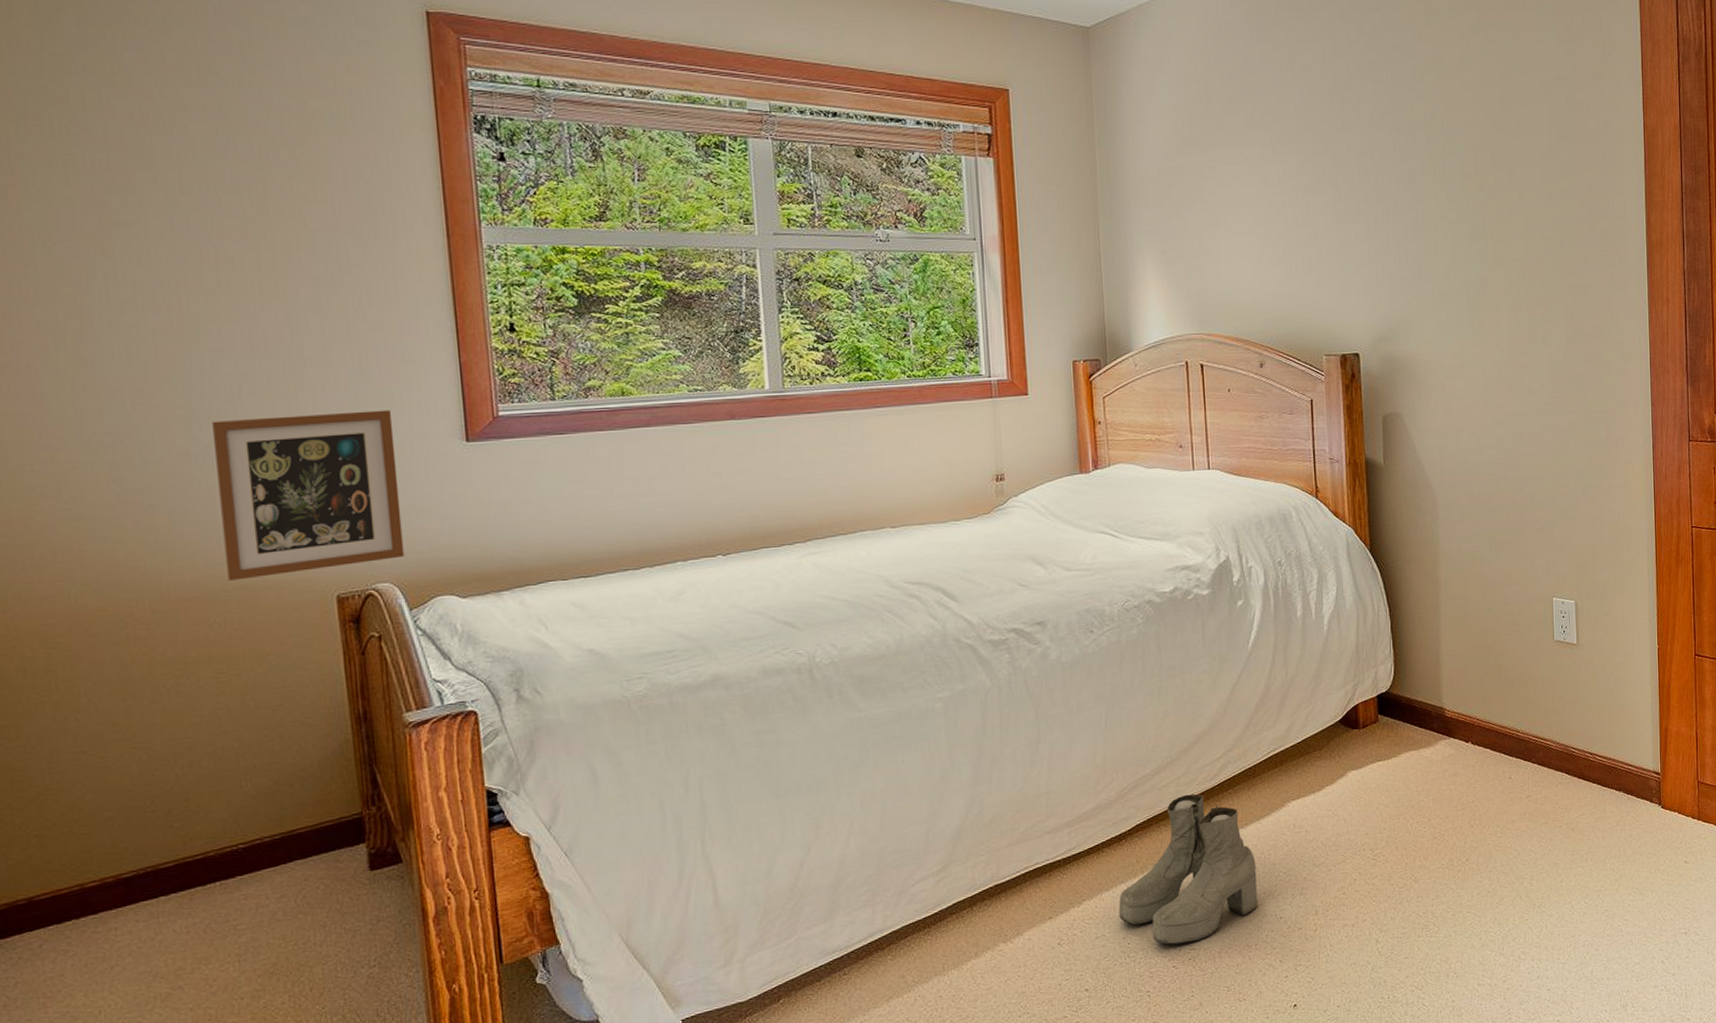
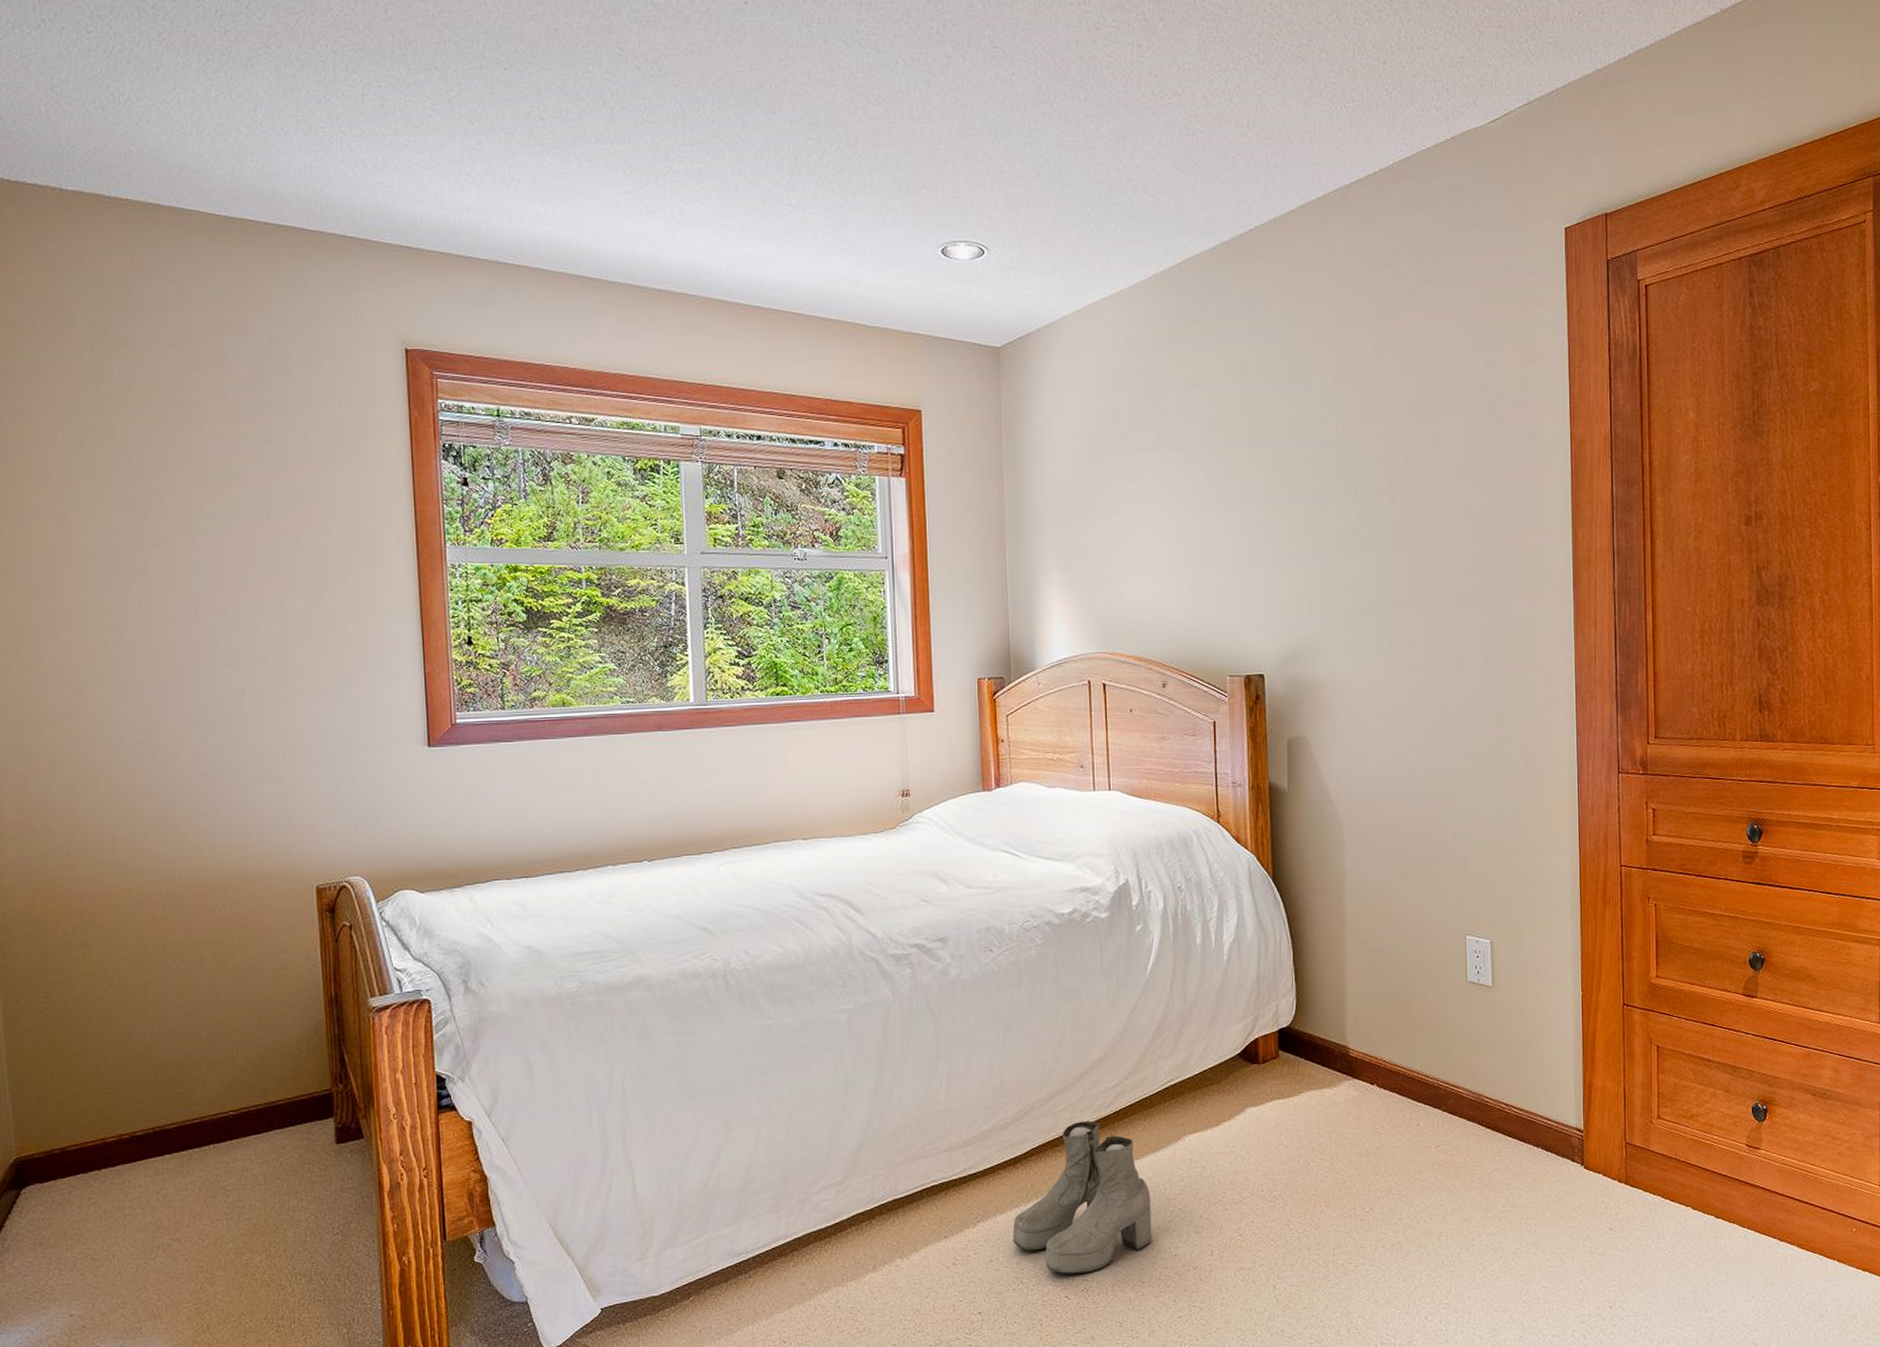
picture frame: present [212,410,405,581] -> none [220,716,374,869]

